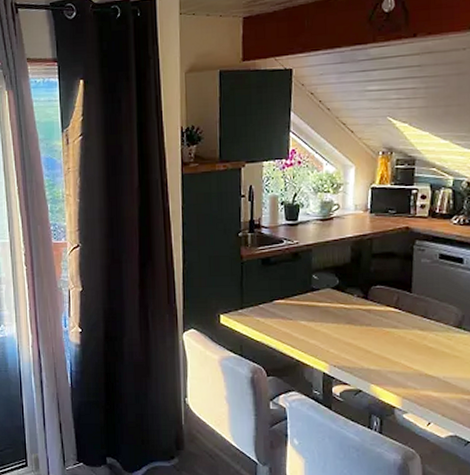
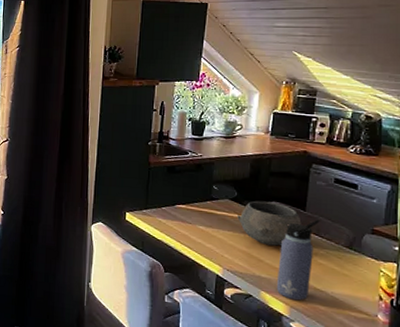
bowl: none [341,286,408,334] -> present [237,200,302,246]
water bottle: none [386,300,427,390] -> present [276,219,320,301]

